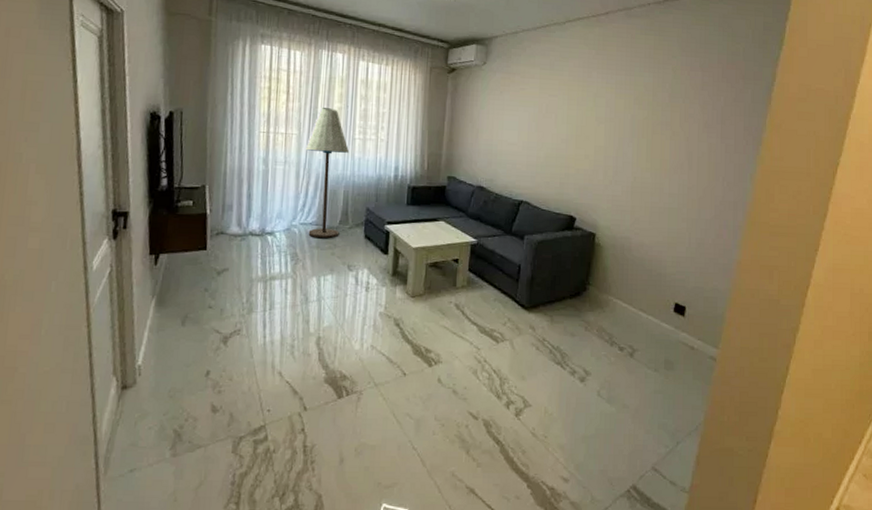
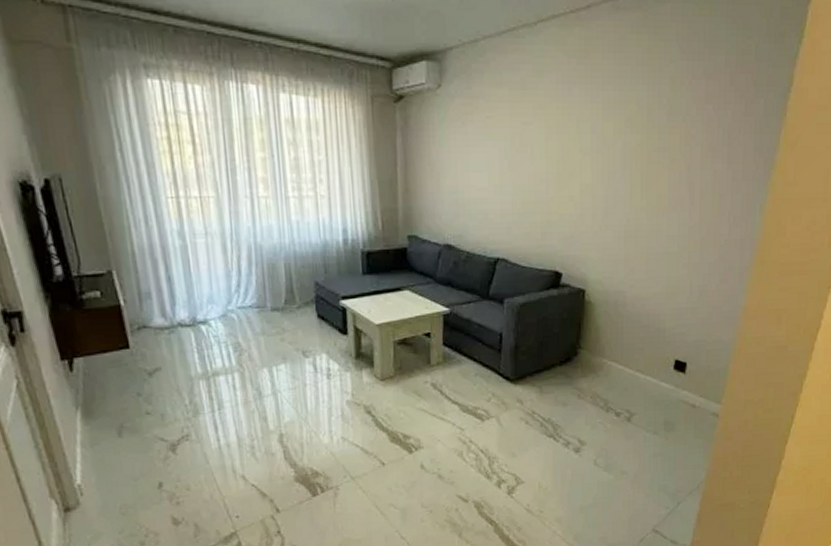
floor lamp: present [306,107,350,238] -> none [229,158,287,322]

